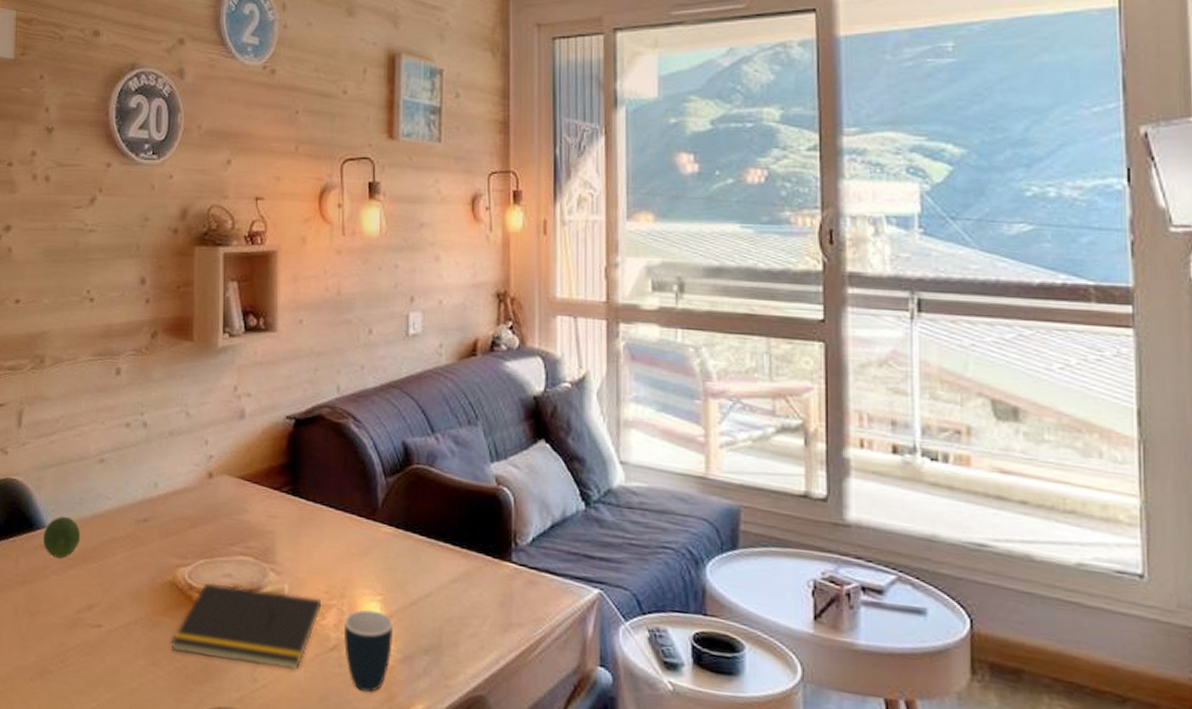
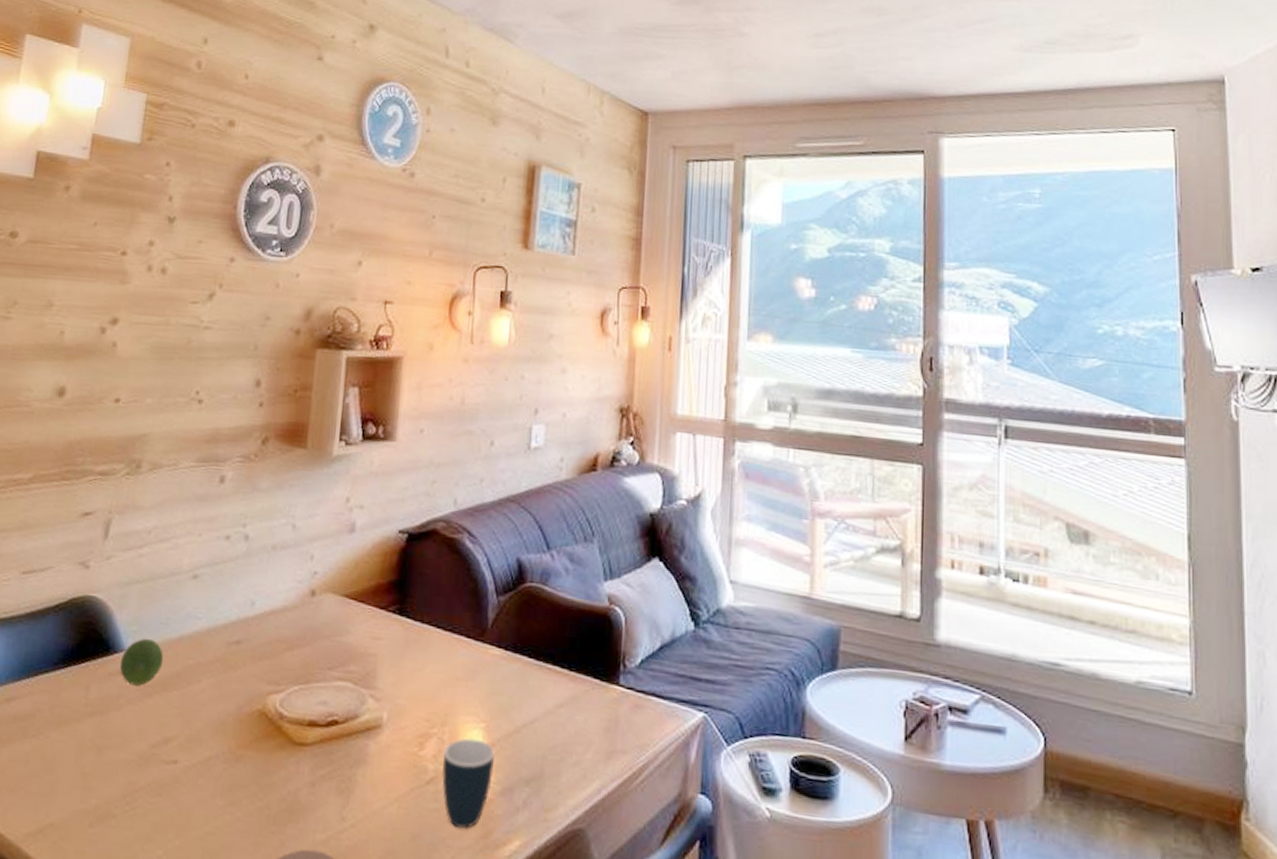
notepad: present [171,582,322,670] -> none [253,710,422,806]

